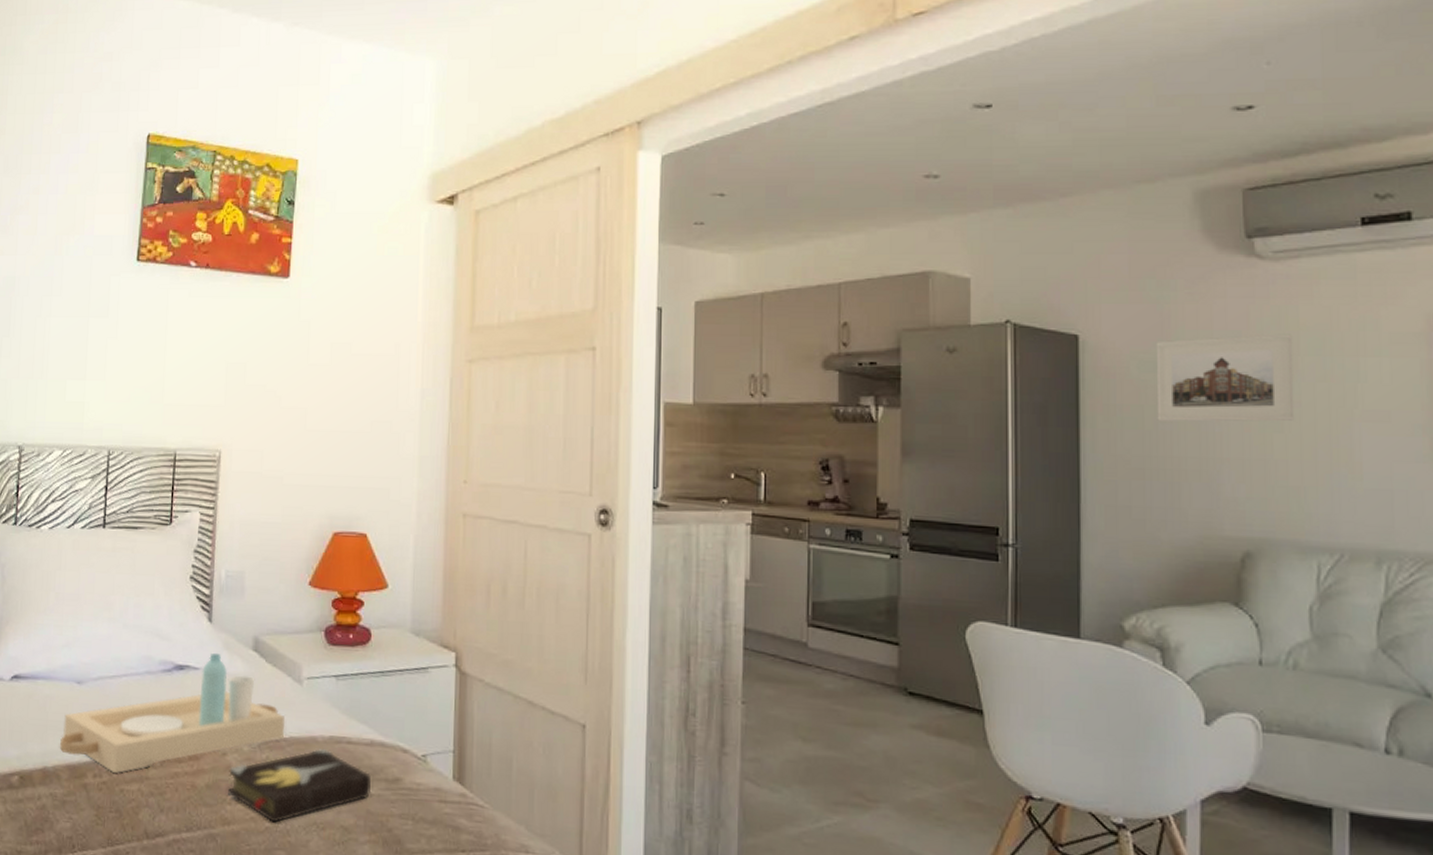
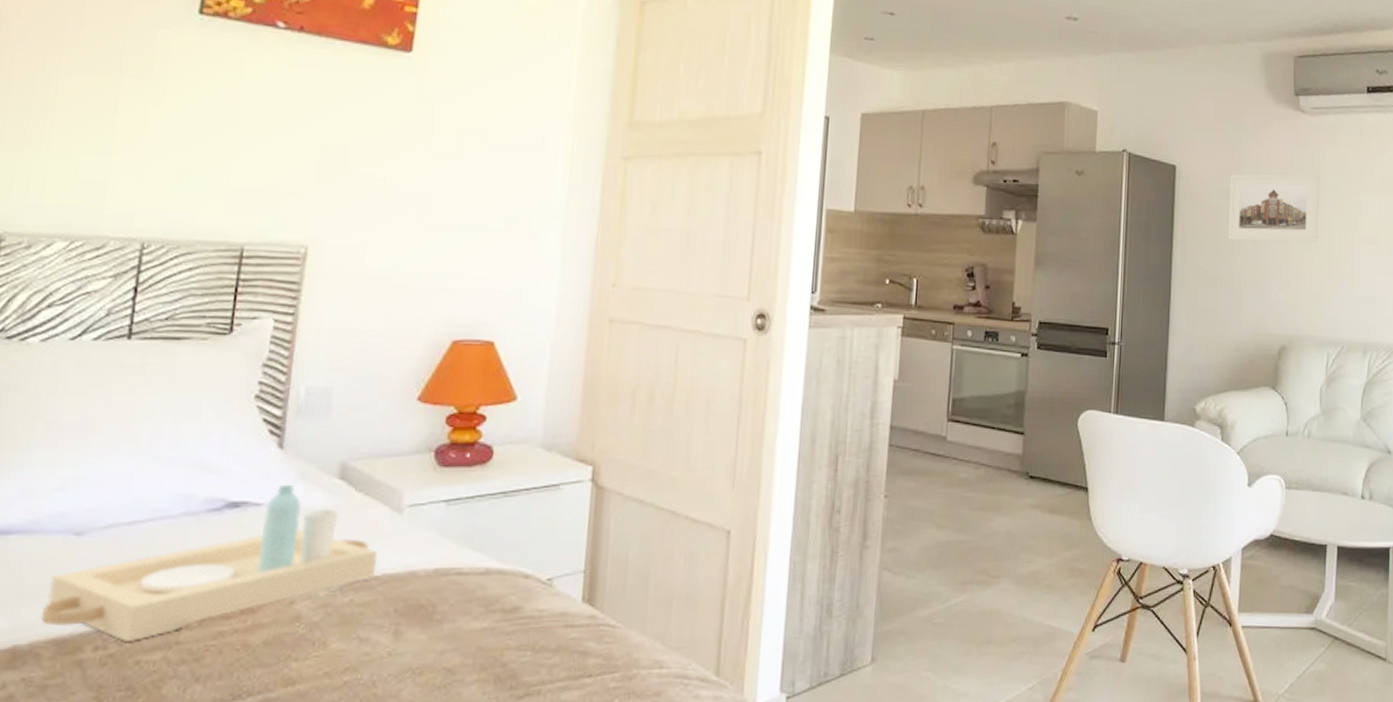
hardback book: present [228,748,372,823] -> none [294,583,484,675]

